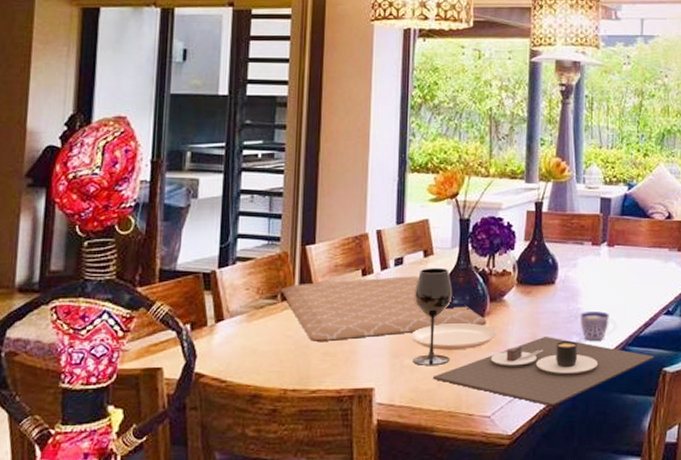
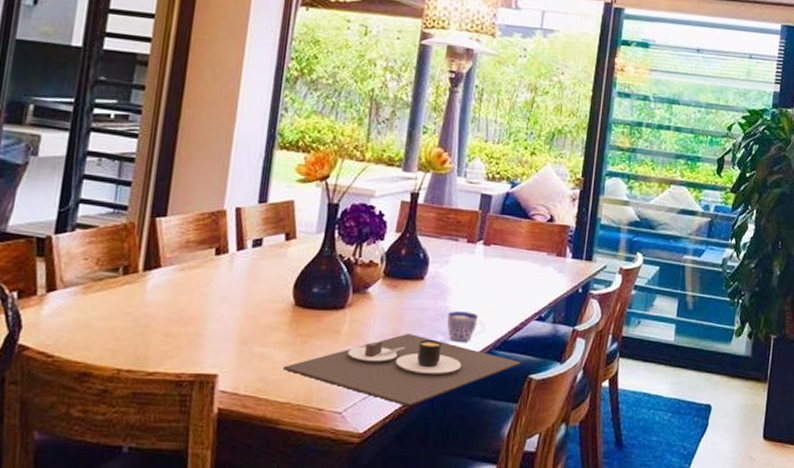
placemat: present [281,276,486,341] -> none [124,258,346,321]
plate: present [411,322,497,350] -> none [264,311,358,341]
wineglass: present [412,267,453,365] -> none [262,252,314,355]

